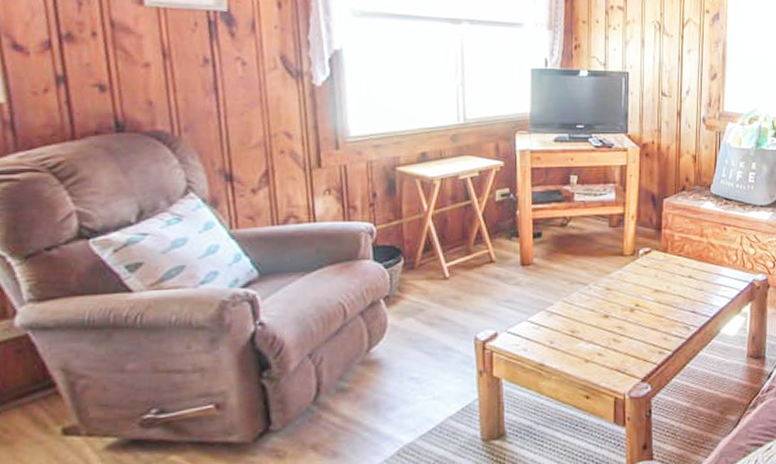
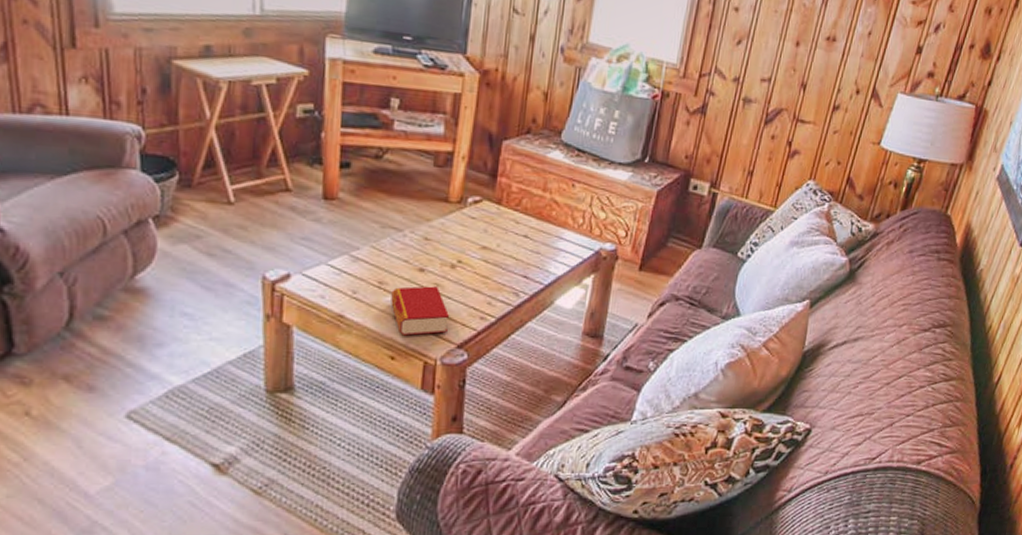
book: none [582,329,633,376] -> present [390,286,450,336]

